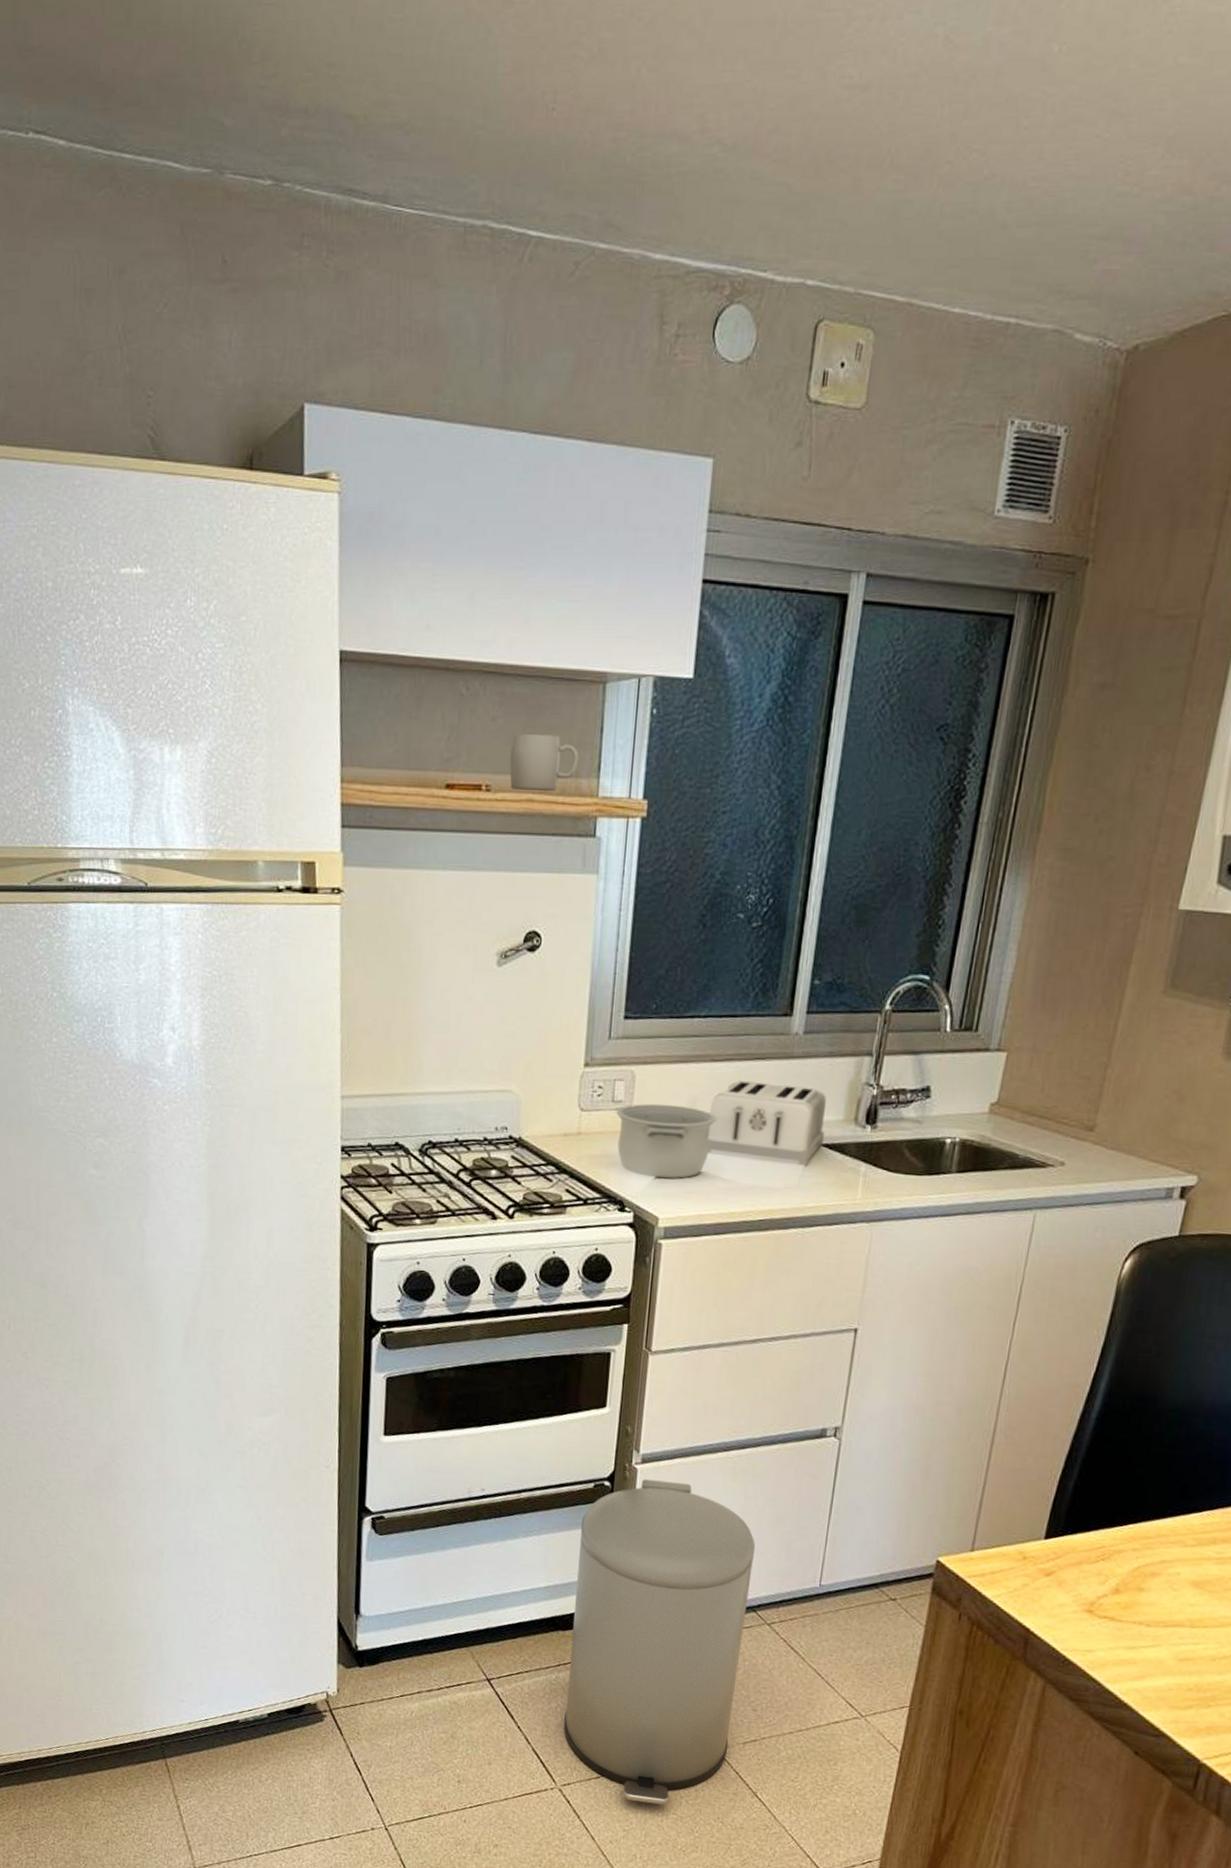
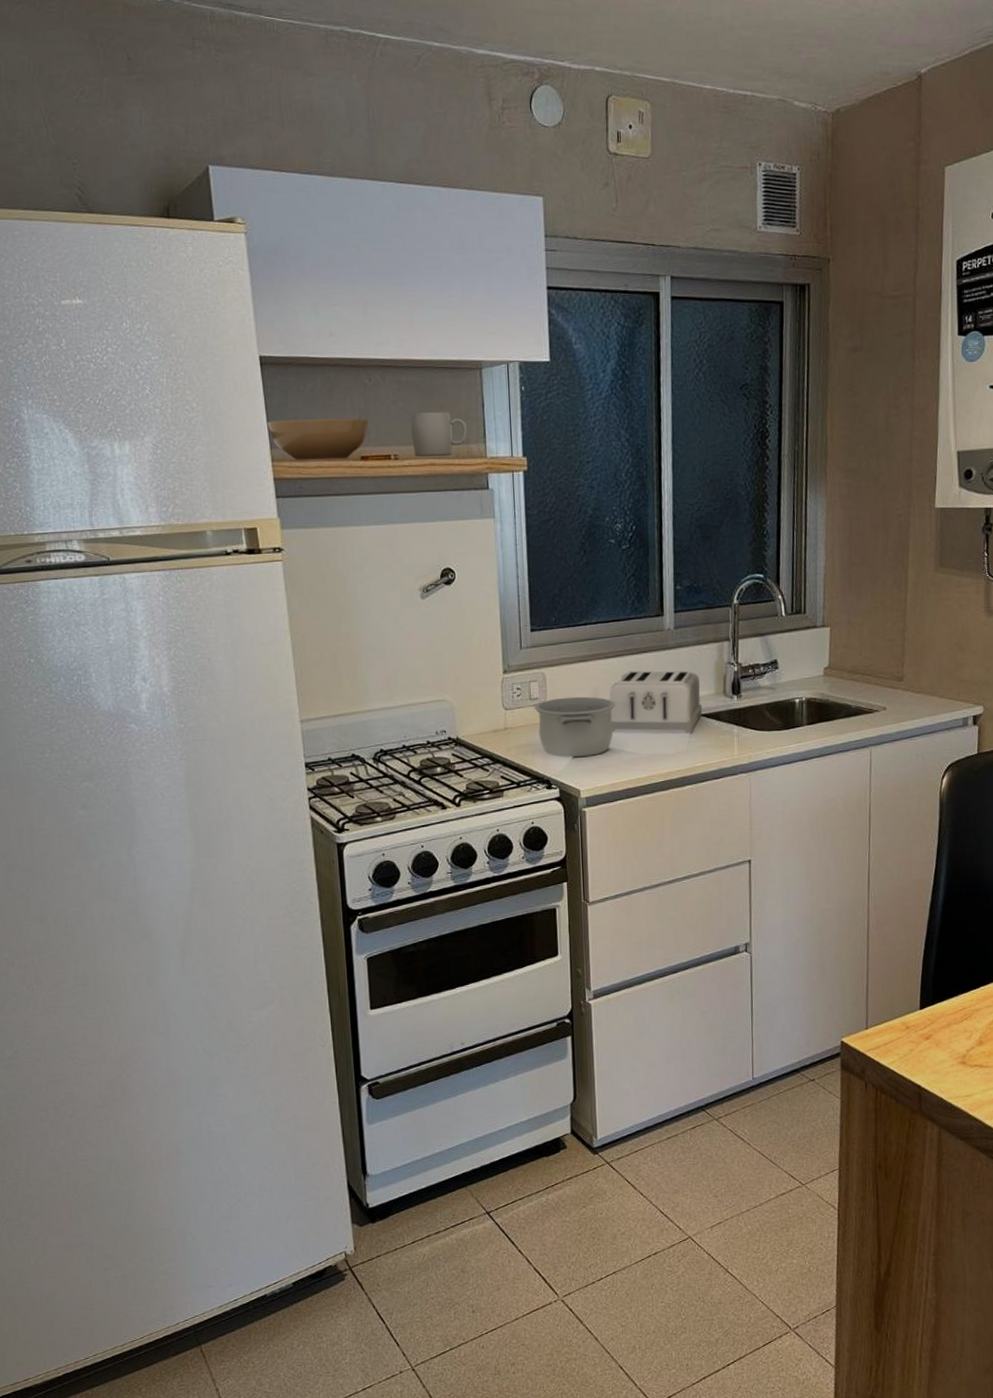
bowl: none [340,731,462,785] -> present [267,418,370,460]
pedal bin: present [564,1479,756,1806] -> none [550,1010,699,1298]

